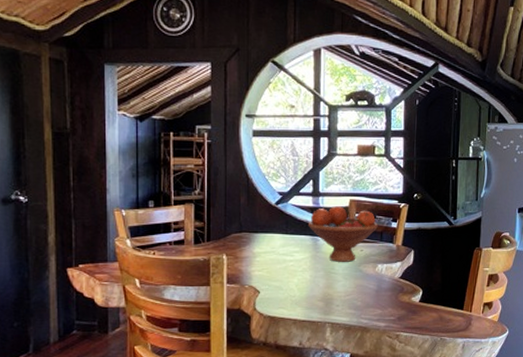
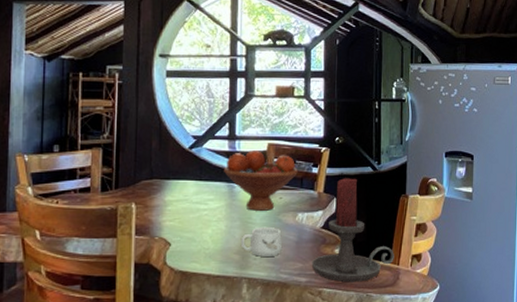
mug: none [324,276,364,305] -> present [240,226,283,258]
candle holder: none [390,231,467,327] -> present [311,177,394,283]

